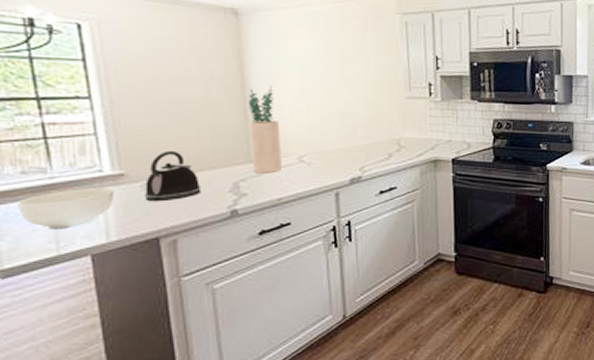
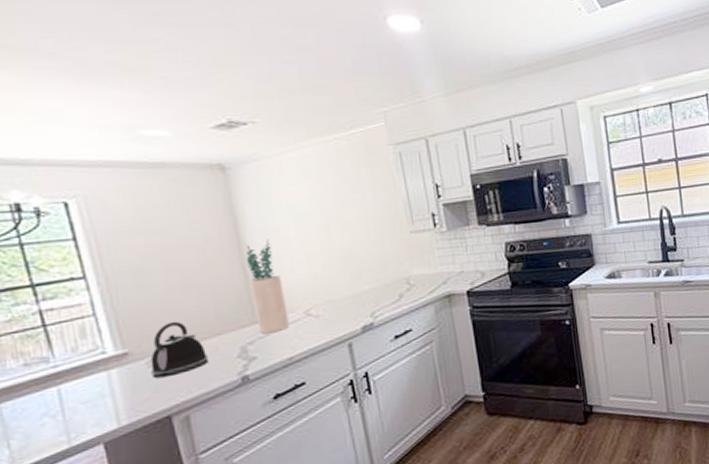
bowl: present [16,187,115,230] -> none [22,368,121,421]

